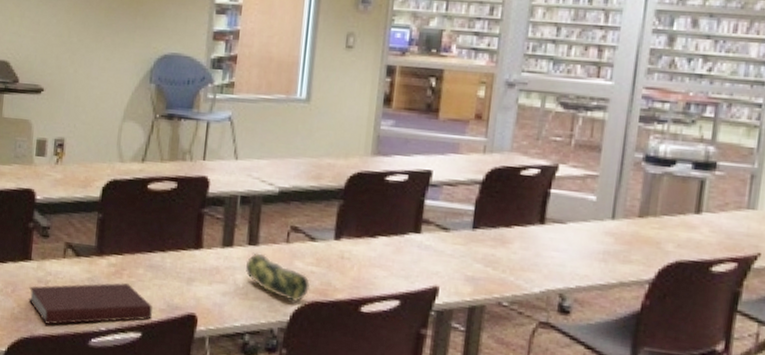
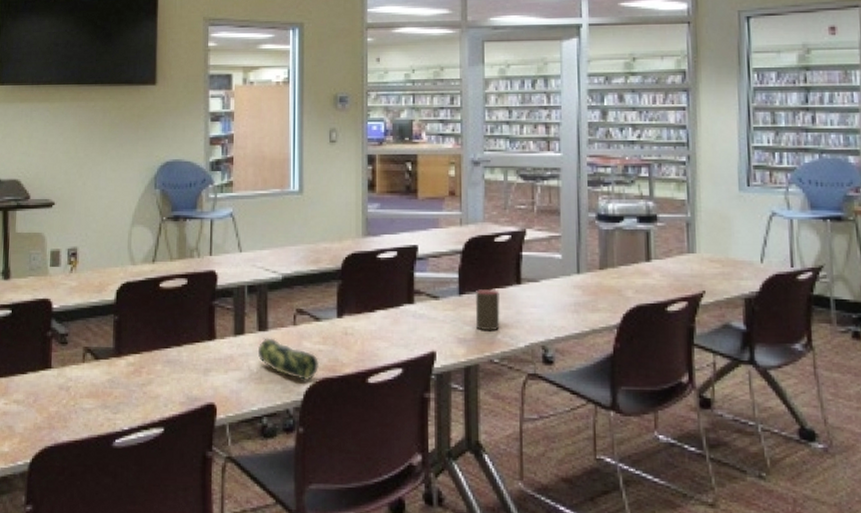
notebook: present [29,283,153,325] -> none [50,381,173,430]
cup: none [486,225,519,271] -> present [475,289,500,330]

